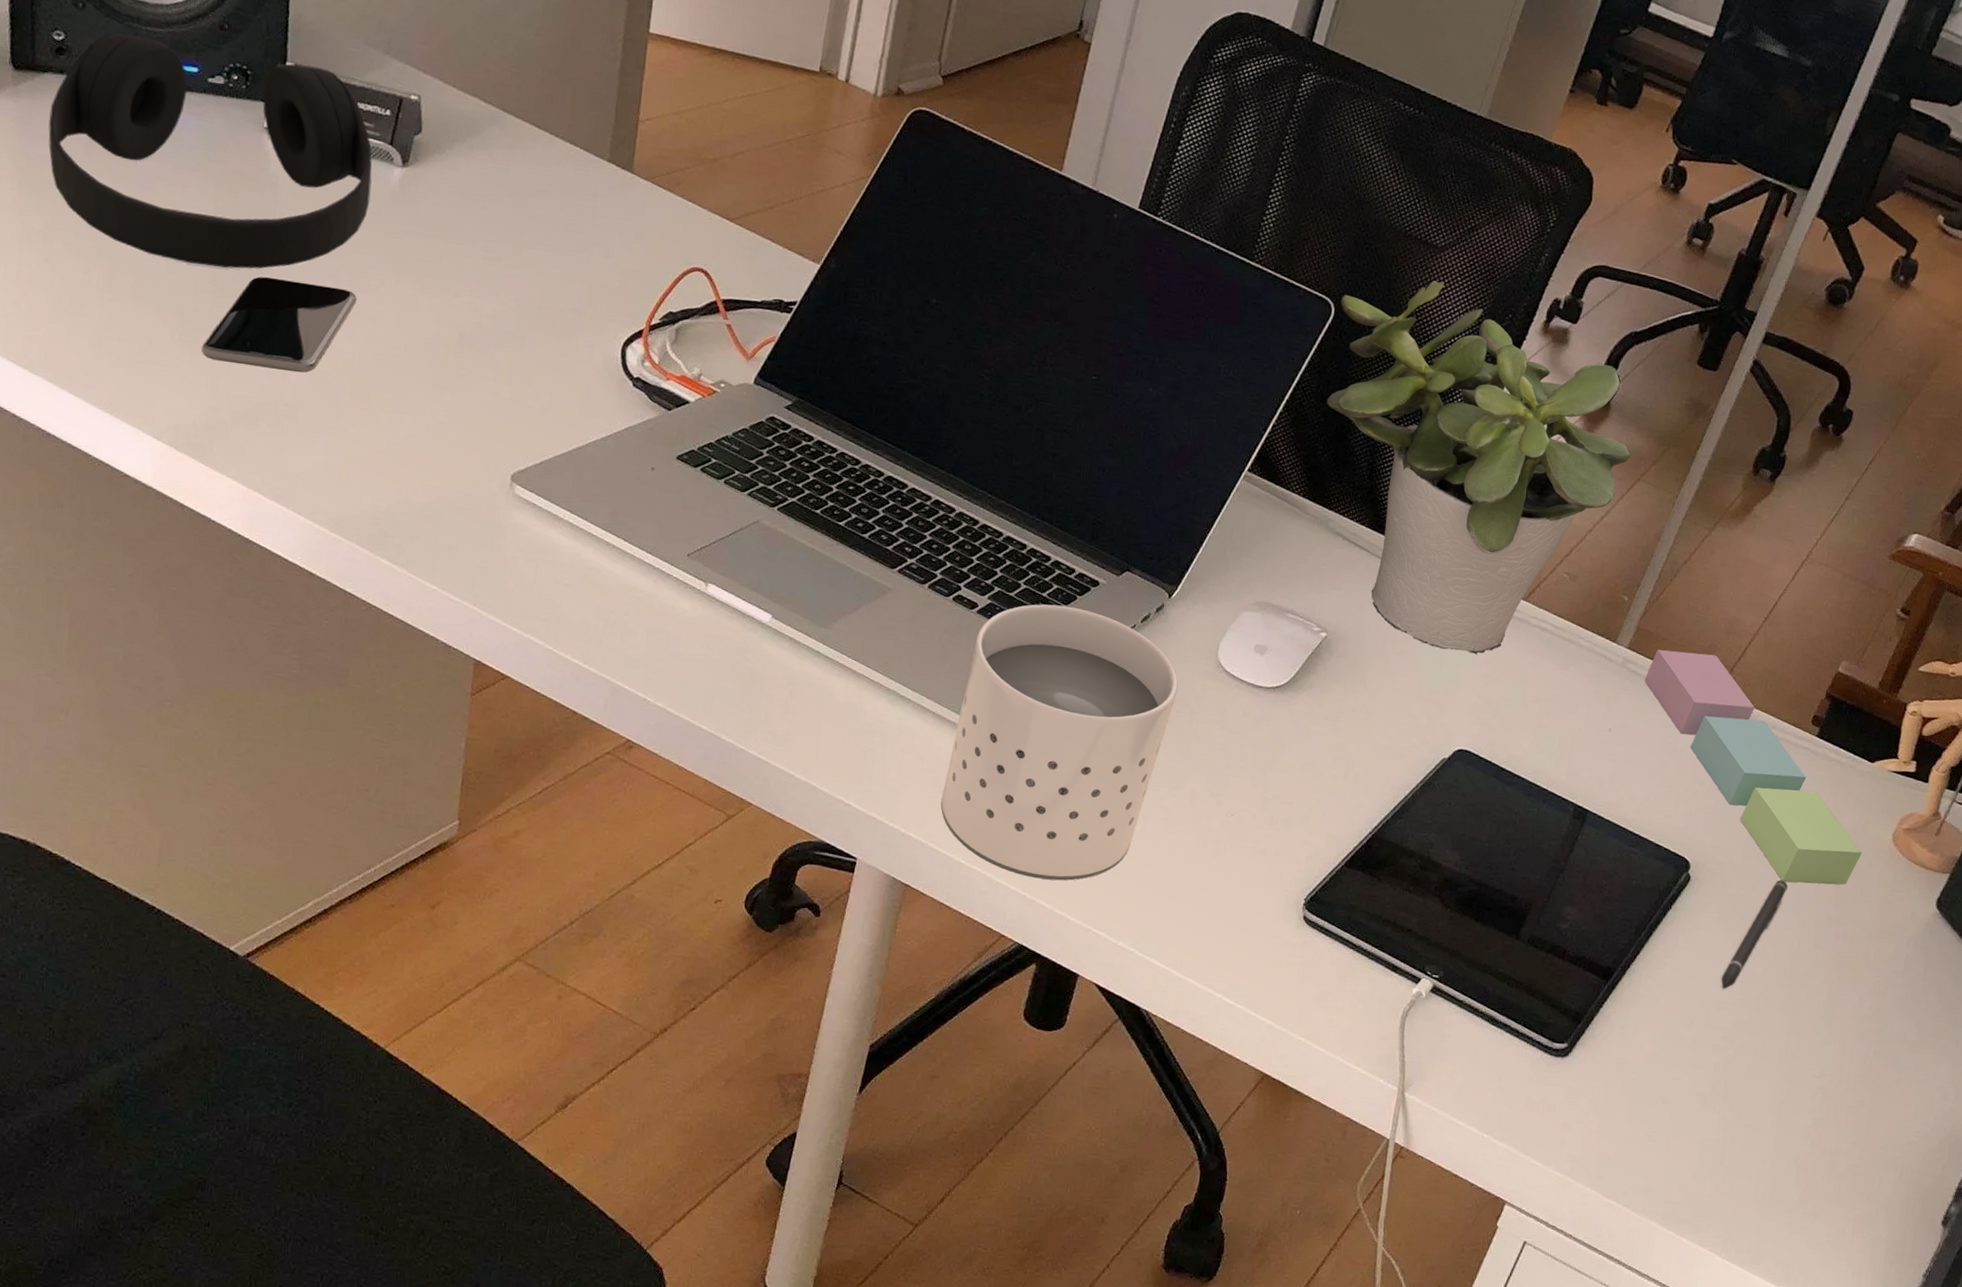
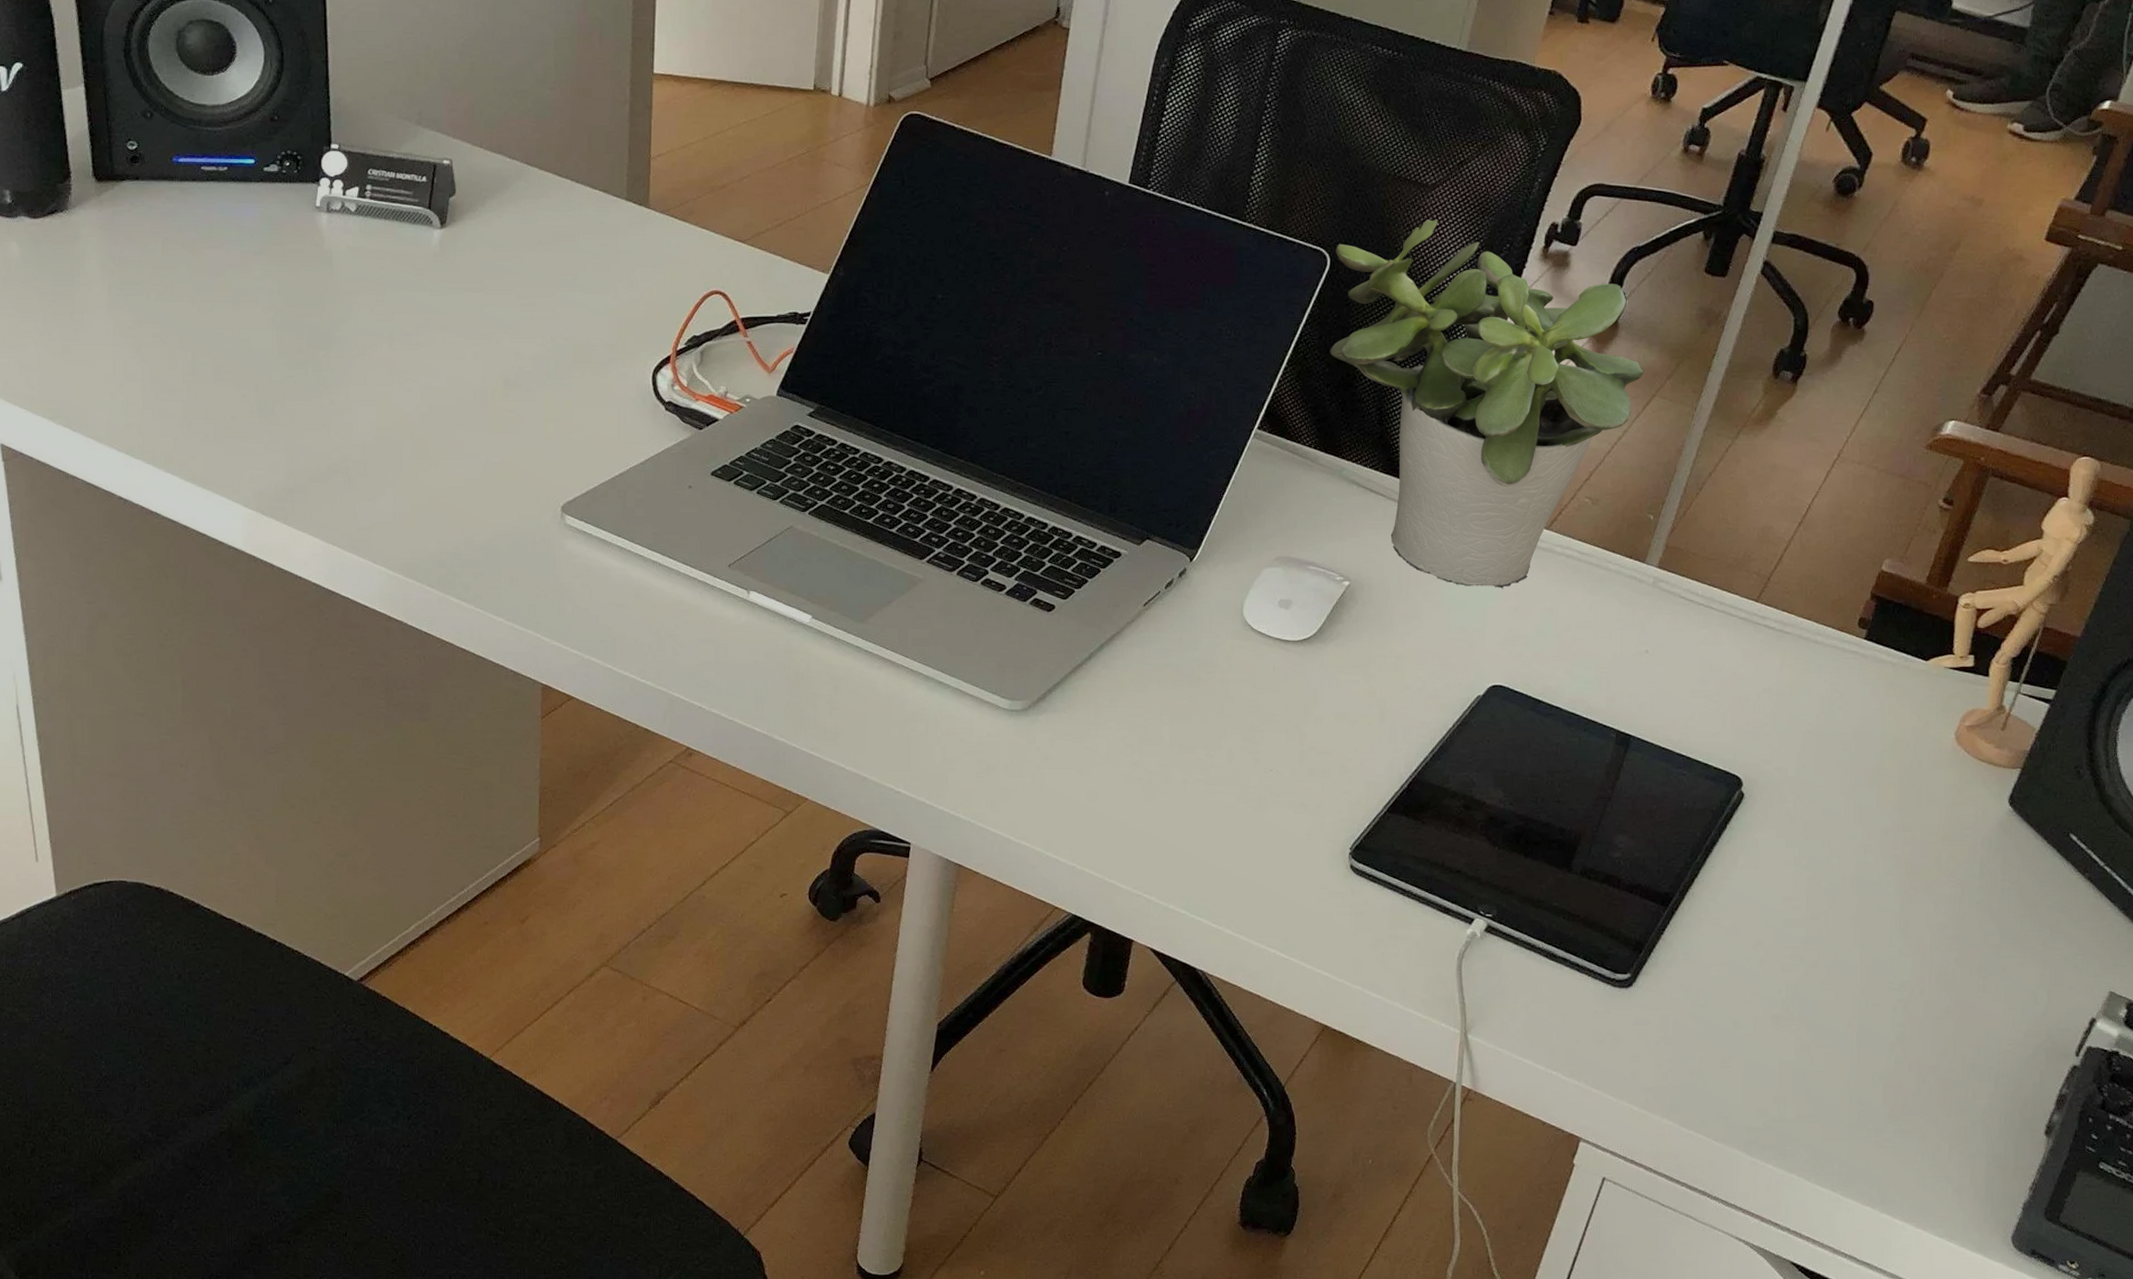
headphones: present [48,33,372,269] -> none [130,136,415,341]
smartphone: present [201,276,357,373] -> none [277,345,410,431]
mug: present [940,604,1178,881] -> none [986,579,1206,849]
sticky notes: present [1644,650,1862,885] -> none [1678,565,1924,792]
pen: present [1720,879,1788,990] -> none [1785,789,1847,907]

